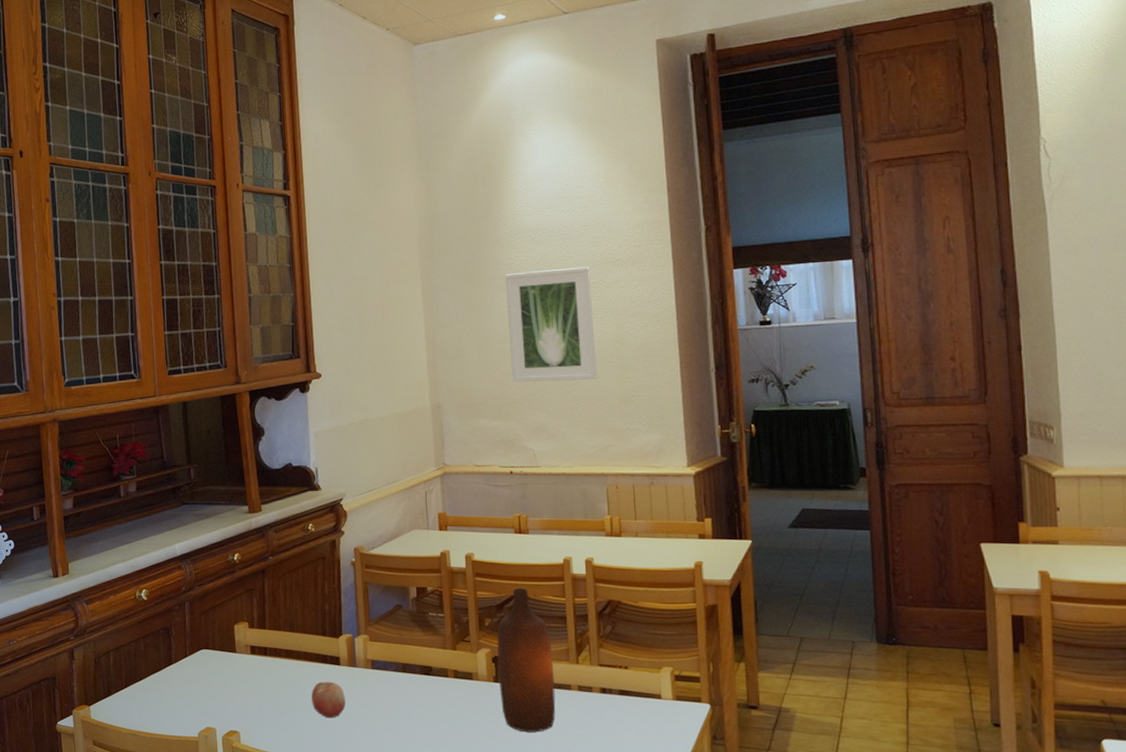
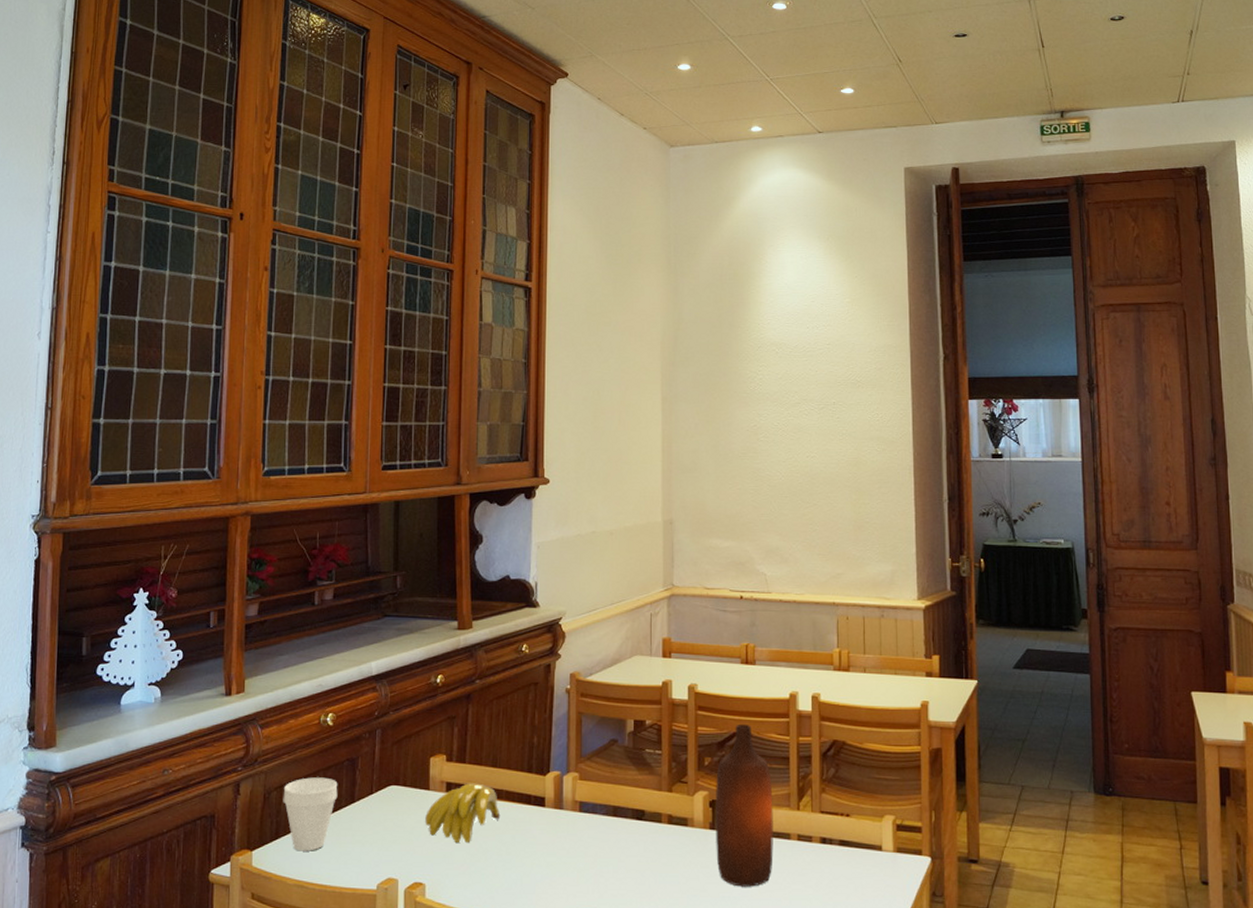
cup: none [110,644,157,706] -> present [283,777,338,851]
banana: none [234,646,301,698] -> present [425,783,501,844]
fruit: present [311,681,346,719] -> none [510,825,548,869]
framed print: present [504,266,598,382] -> none [746,386,833,503]

